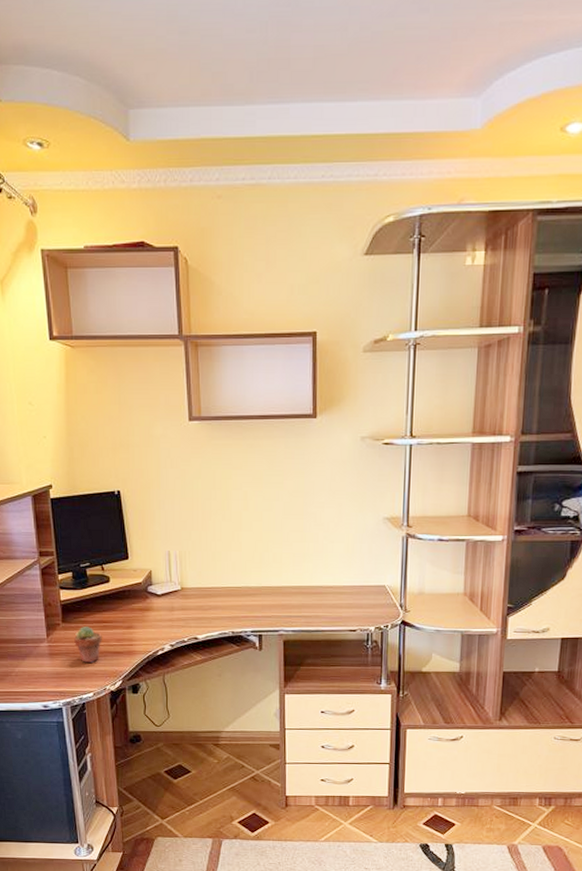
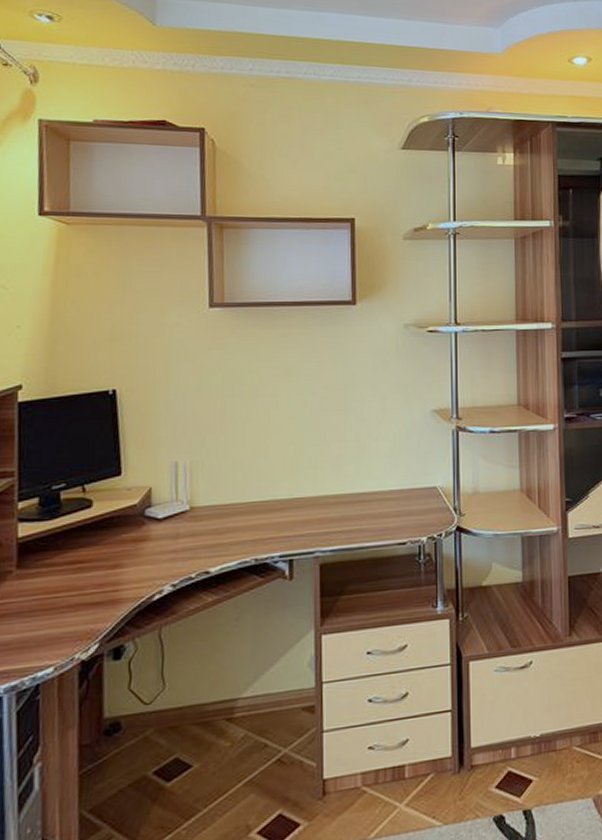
potted succulent: present [74,626,102,664] -> none [32,571,75,625]

